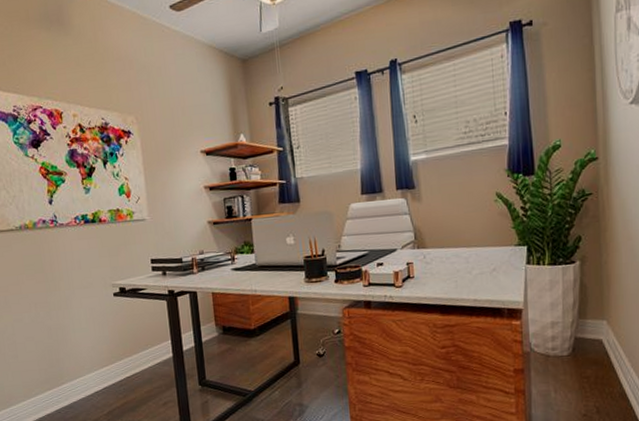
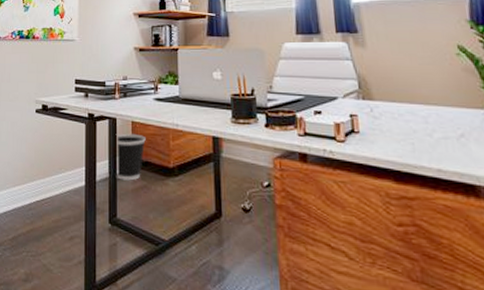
wastebasket: none [197,303,227,347] -> present [115,133,146,181]

